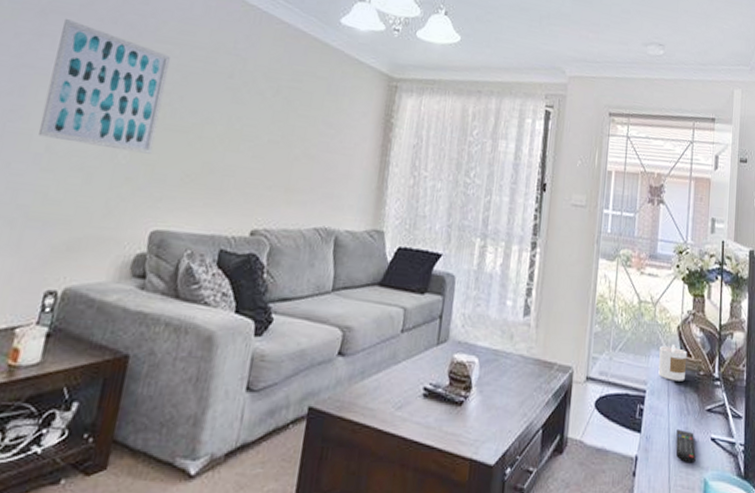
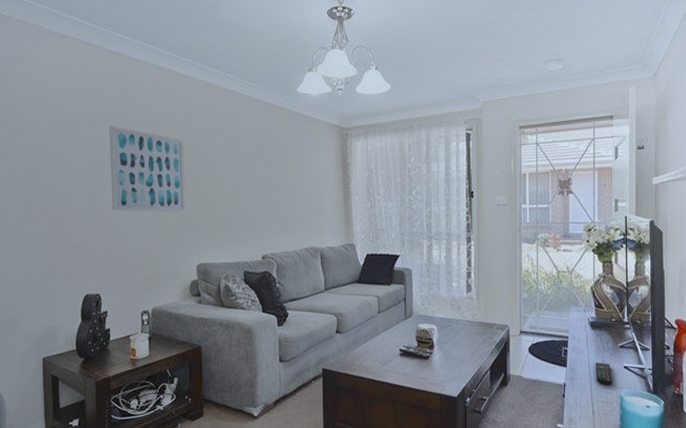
candle: present [658,344,688,382] -> none [576,301,601,328]

